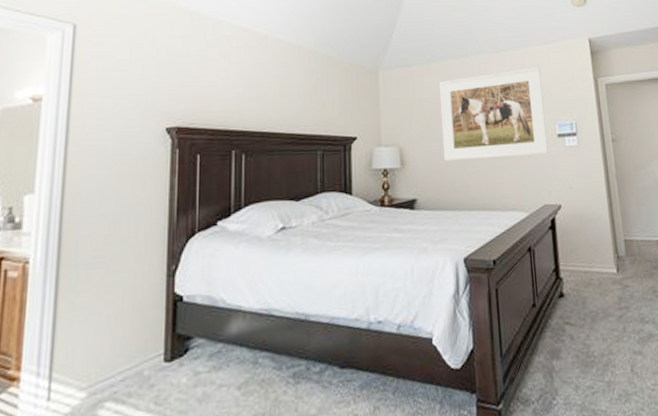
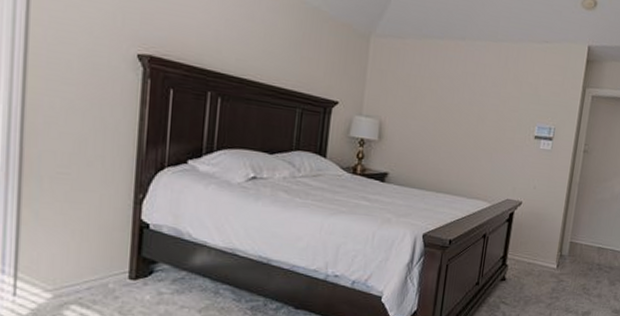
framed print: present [439,66,548,162] -> none [421,60,534,154]

